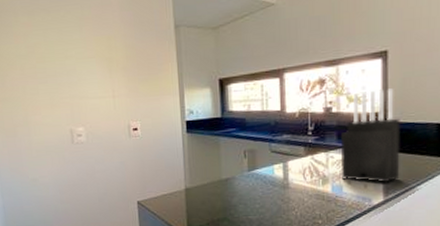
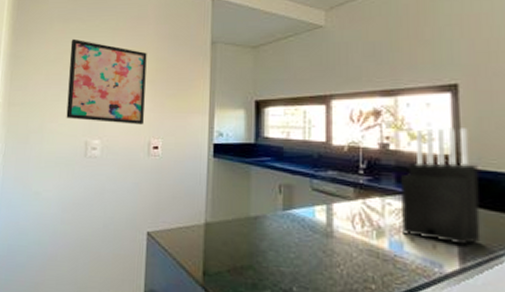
wall art: none [39,31,122,111] -> present [66,38,147,125]

